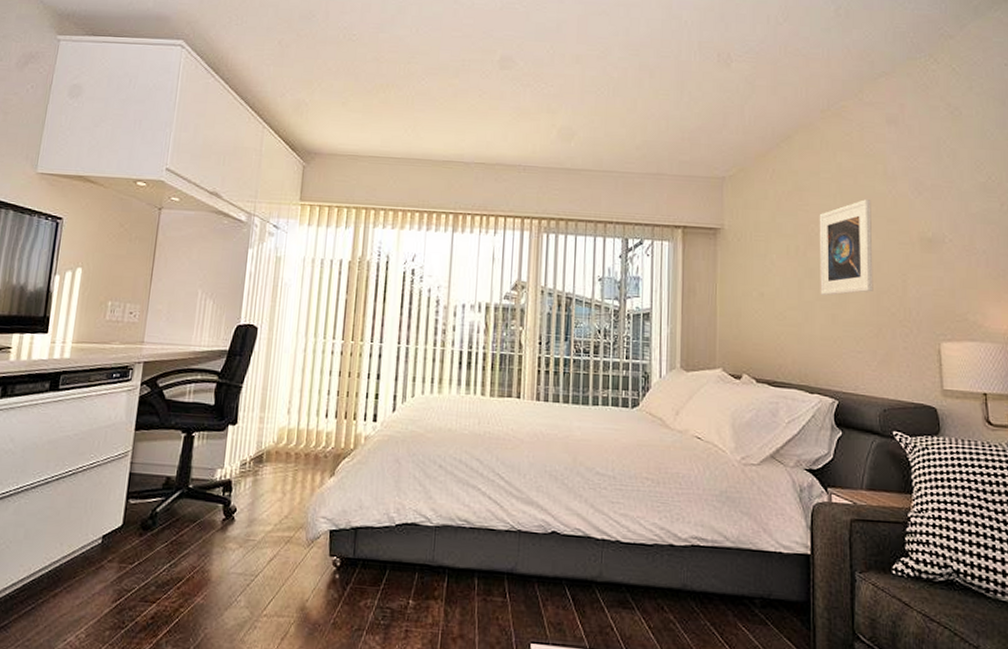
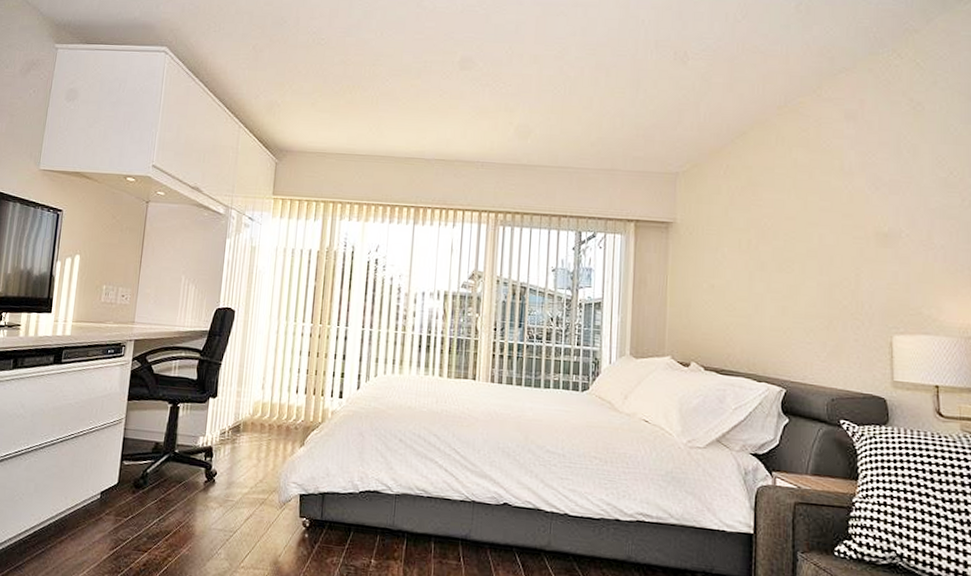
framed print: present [819,199,873,295] -> none [771,195,826,288]

